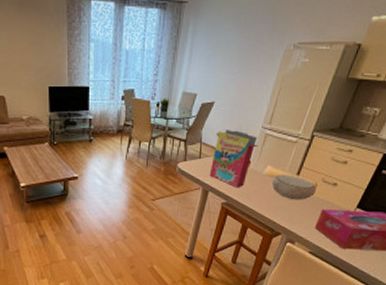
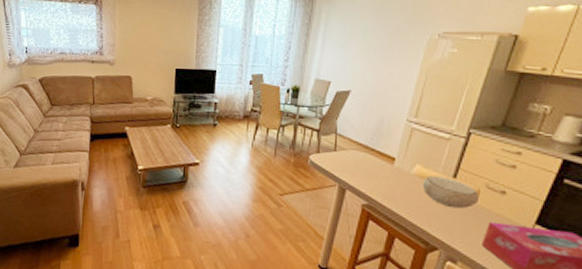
cereal box: present [209,130,259,188] -> none [346,121,404,188]

